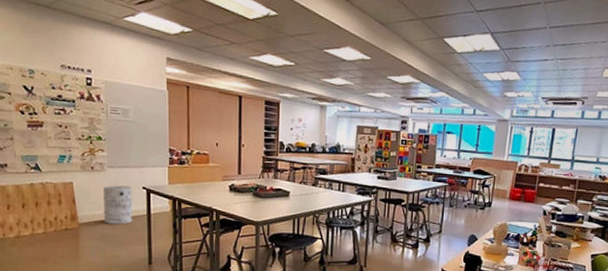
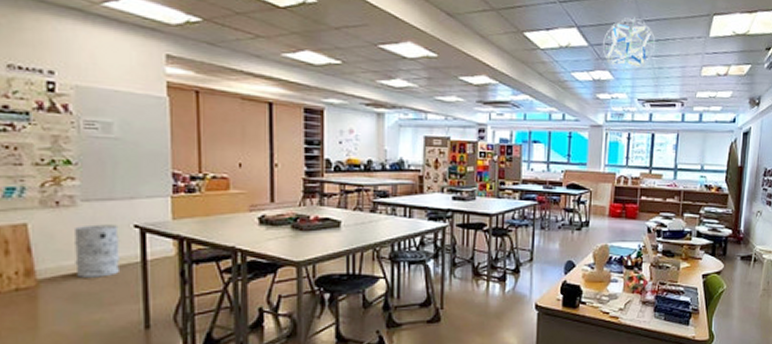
hanging mobile: none [513,24,562,74] -> present [603,17,656,73]

